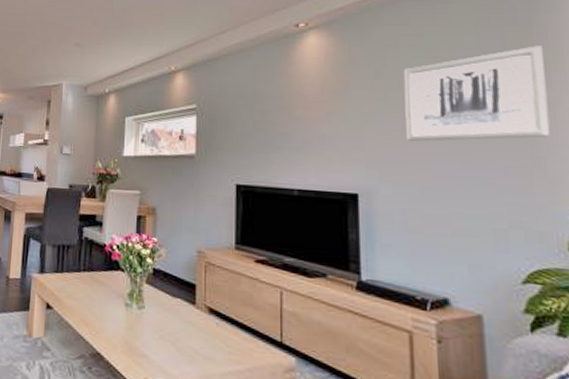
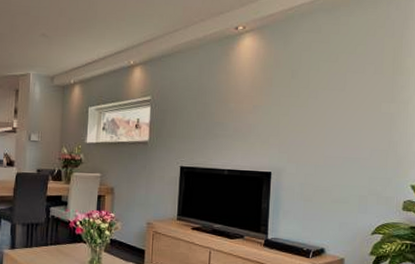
wall art: present [403,45,551,141] -> none [309,55,408,130]

